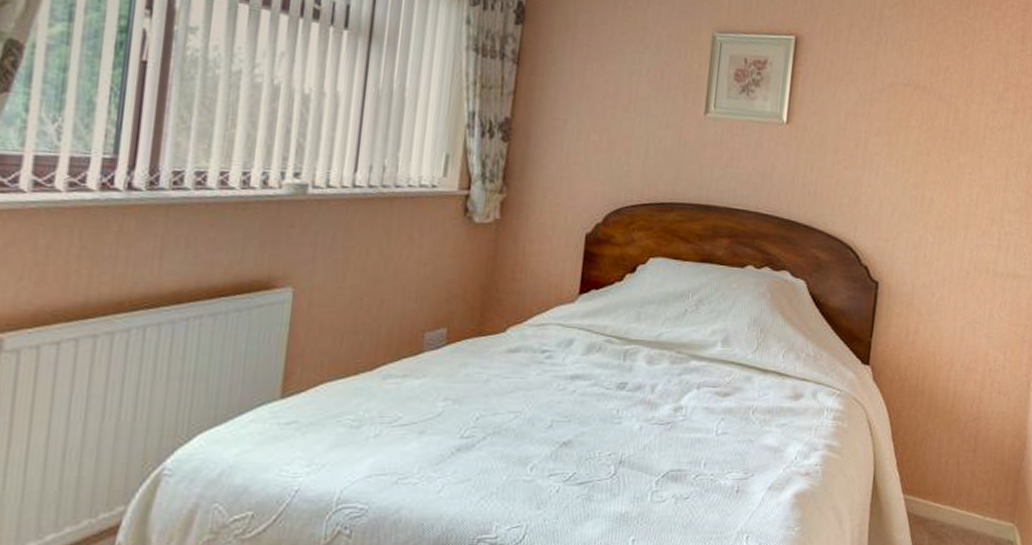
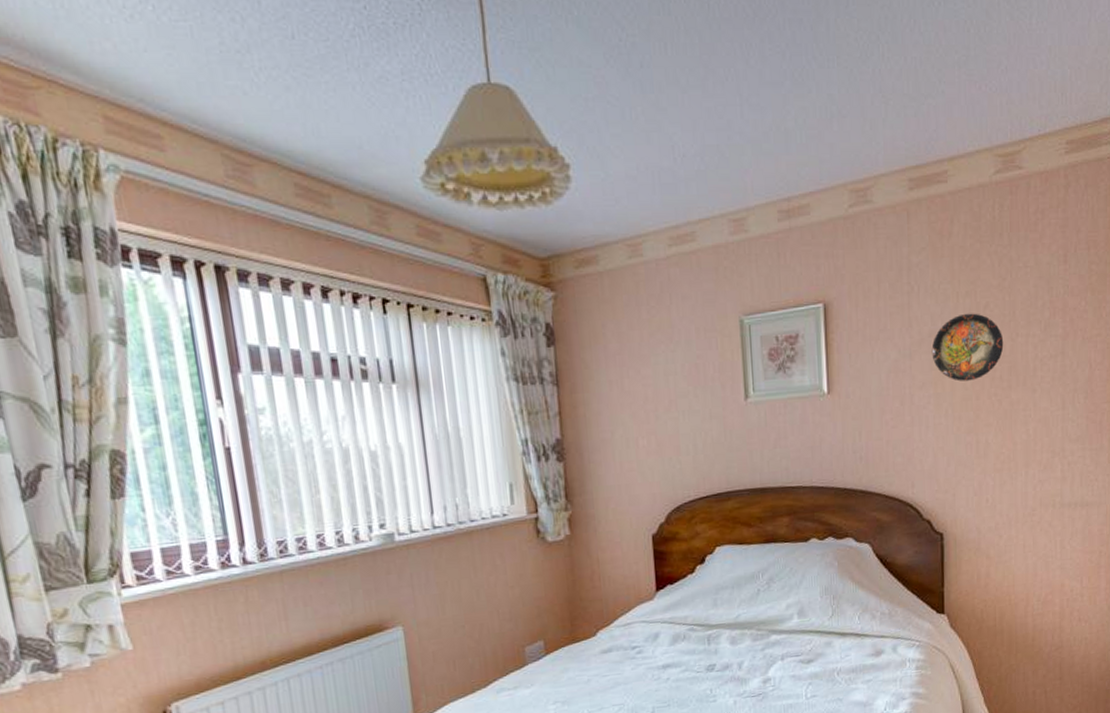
decorative plate: none [891,72,959,137] -> present [931,313,1004,381]

